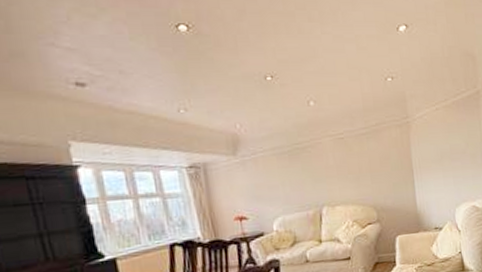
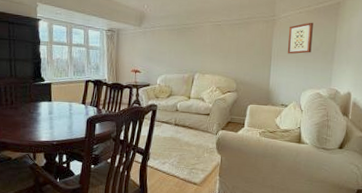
wall art: none [428,119,458,163] -> present [287,22,313,54]

